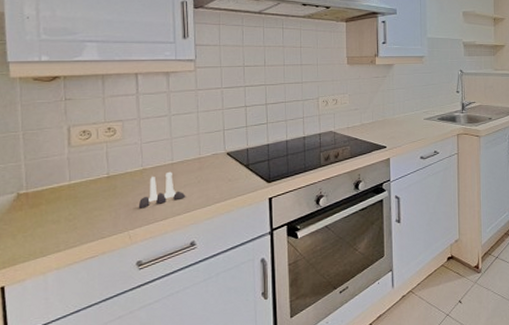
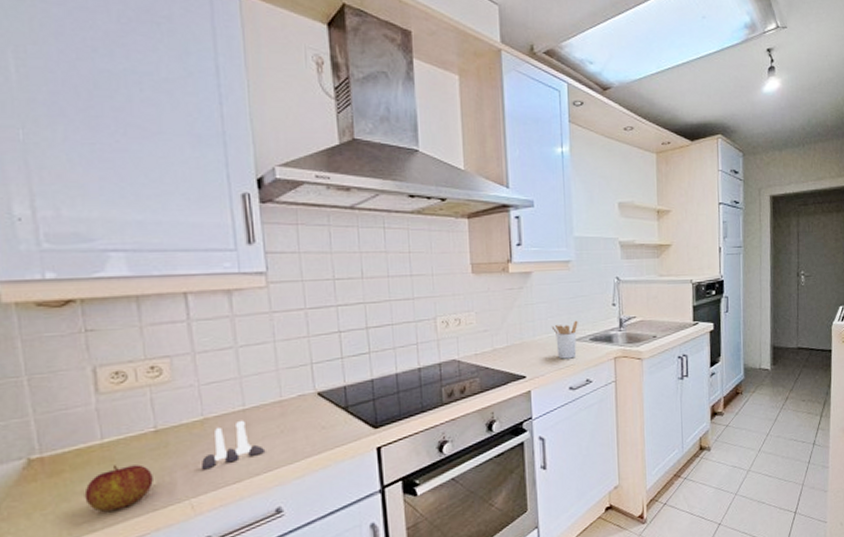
apple: none [54,201,103,237] -> present [84,464,153,512]
utensil holder: none [407,103,429,134] -> present [551,320,578,359]

